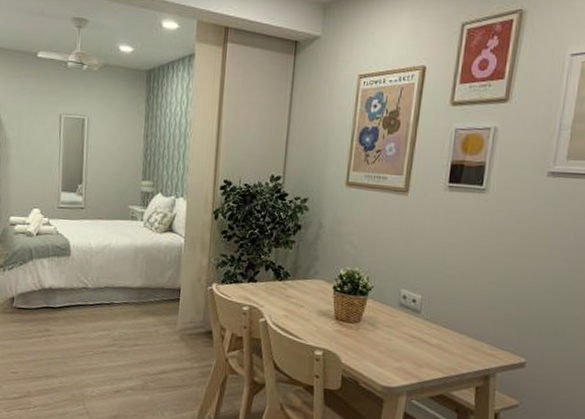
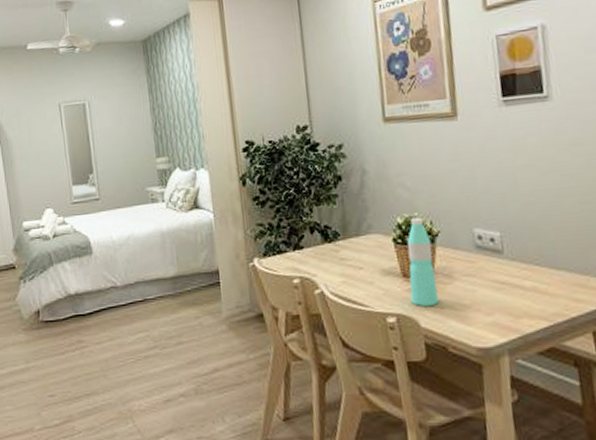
water bottle: none [337,271,365,347] -> present [406,217,439,306]

